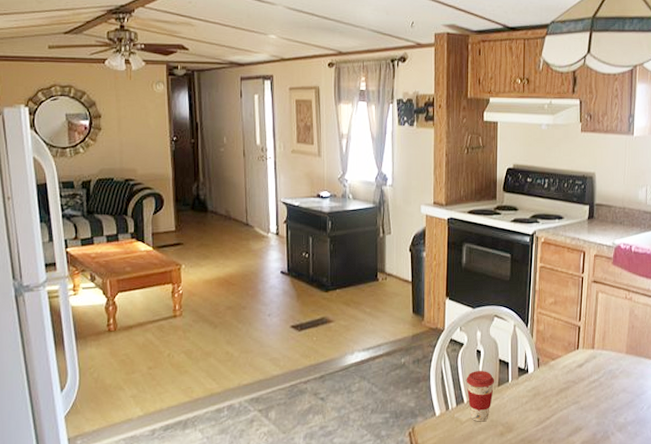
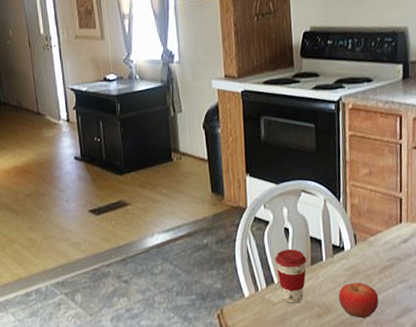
fruit: none [520,403,555,436] -> present [338,283,379,318]

